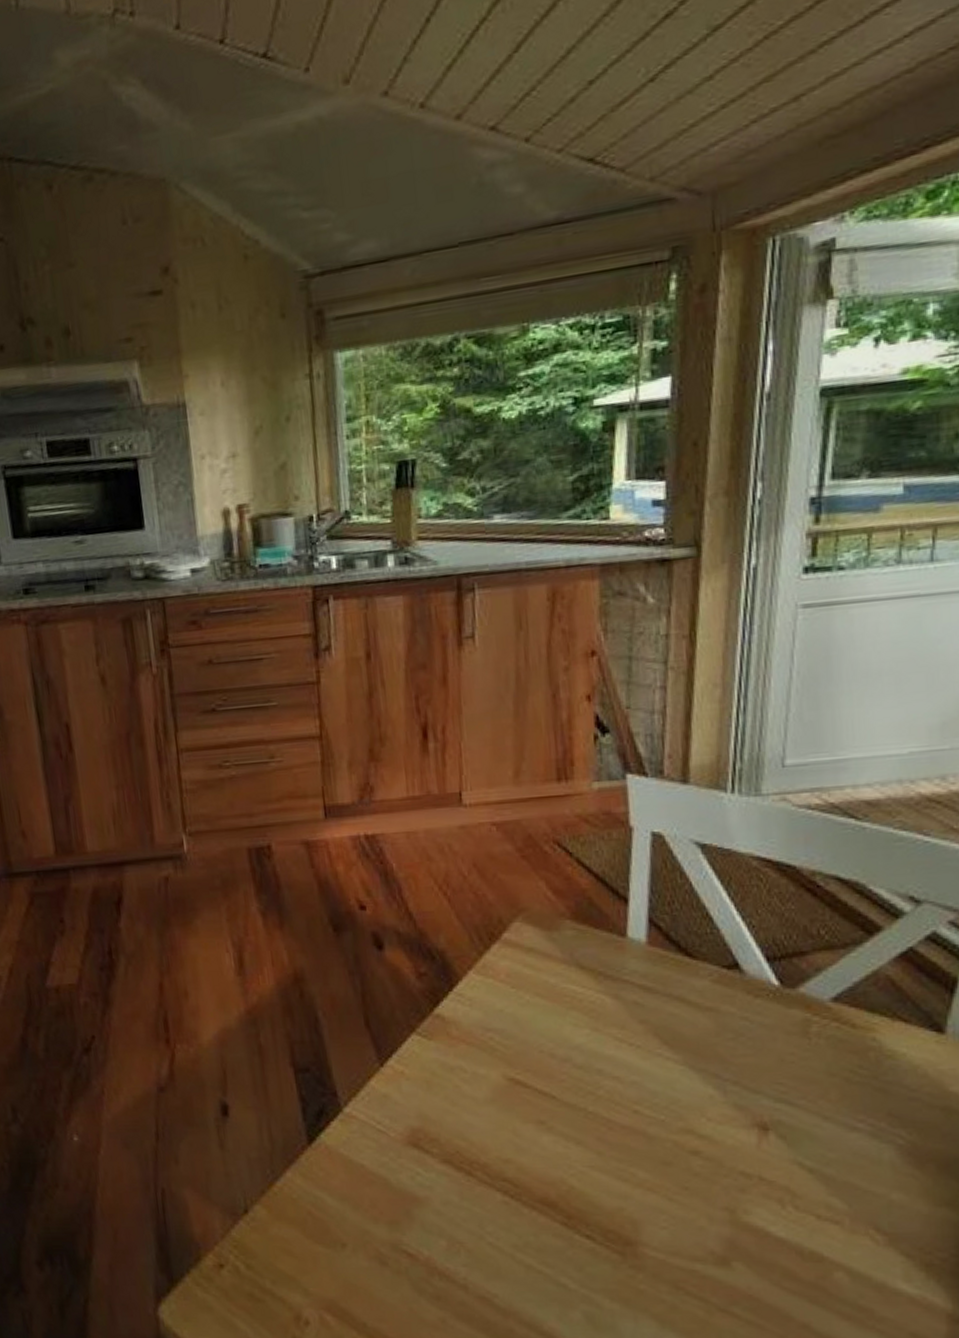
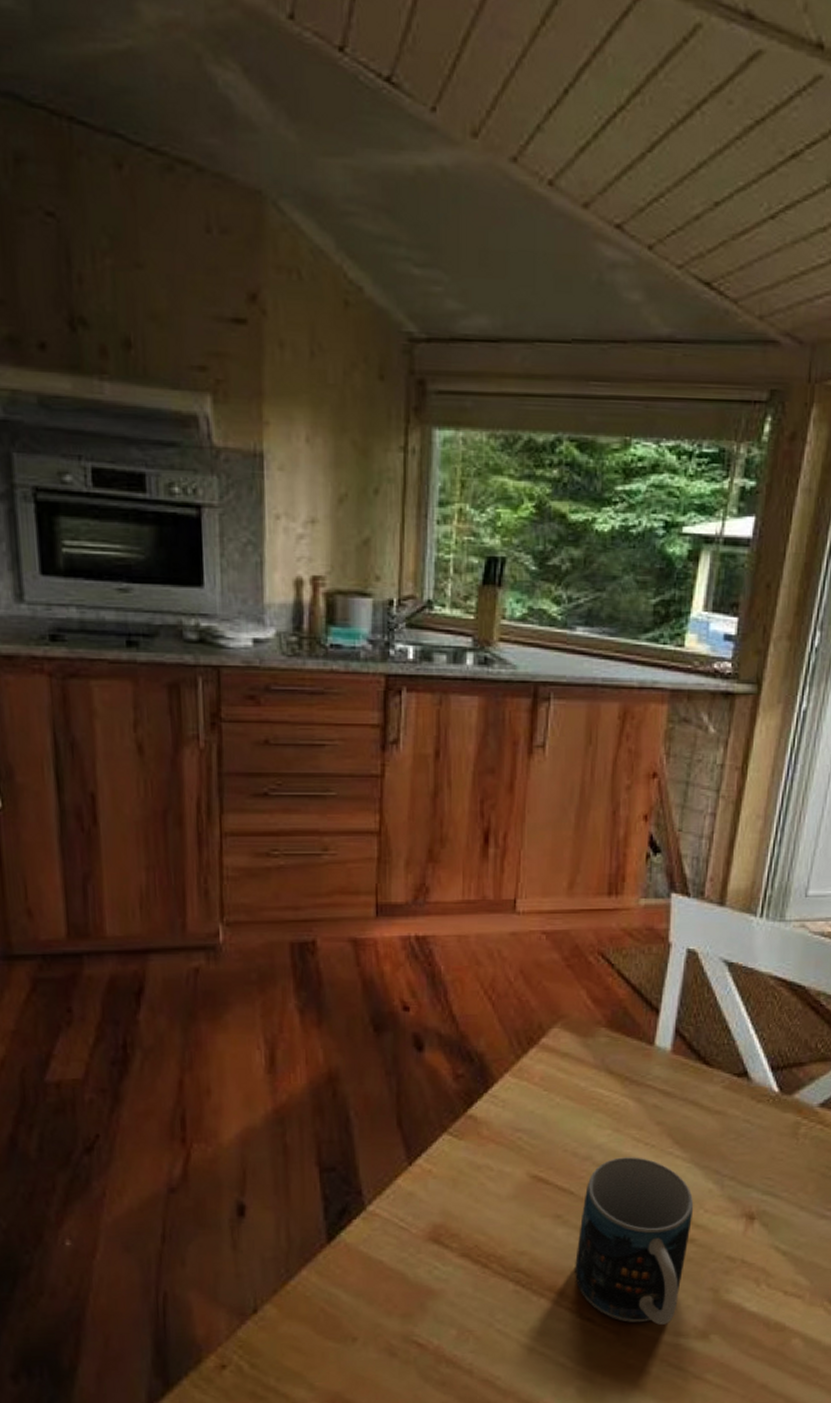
mug: none [565,1058,694,1247] -> present [575,1157,694,1325]

